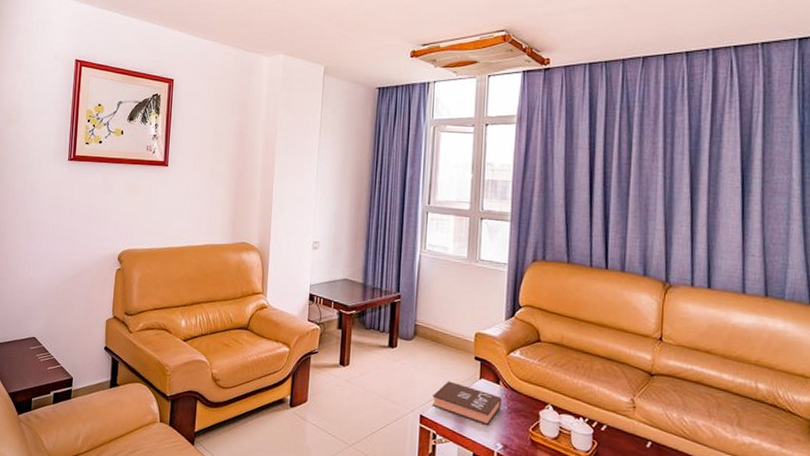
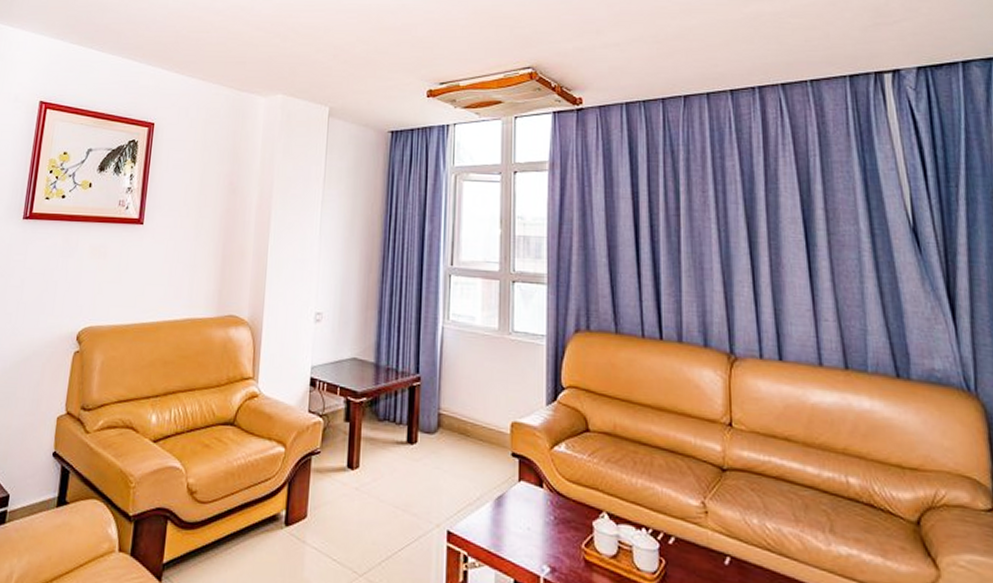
book: present [432,381,502,426] -> none [462,485,546,543]

